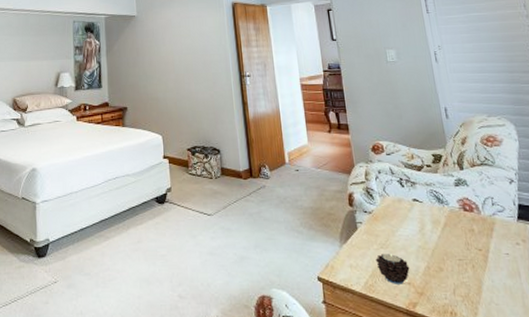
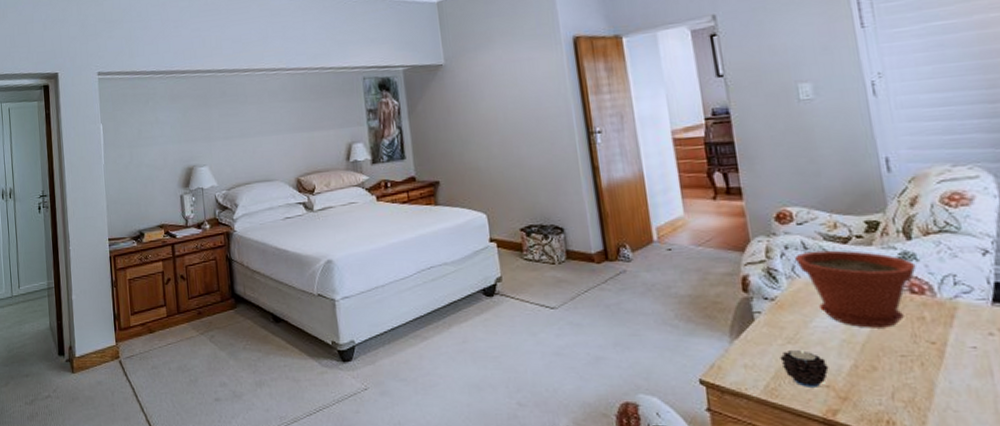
plant pot: none [385,175,467,237] -> present [795,250,916,328]

